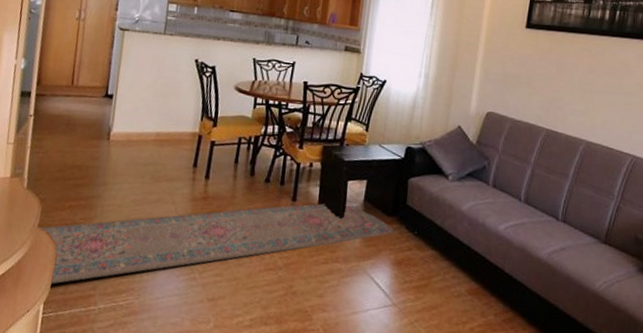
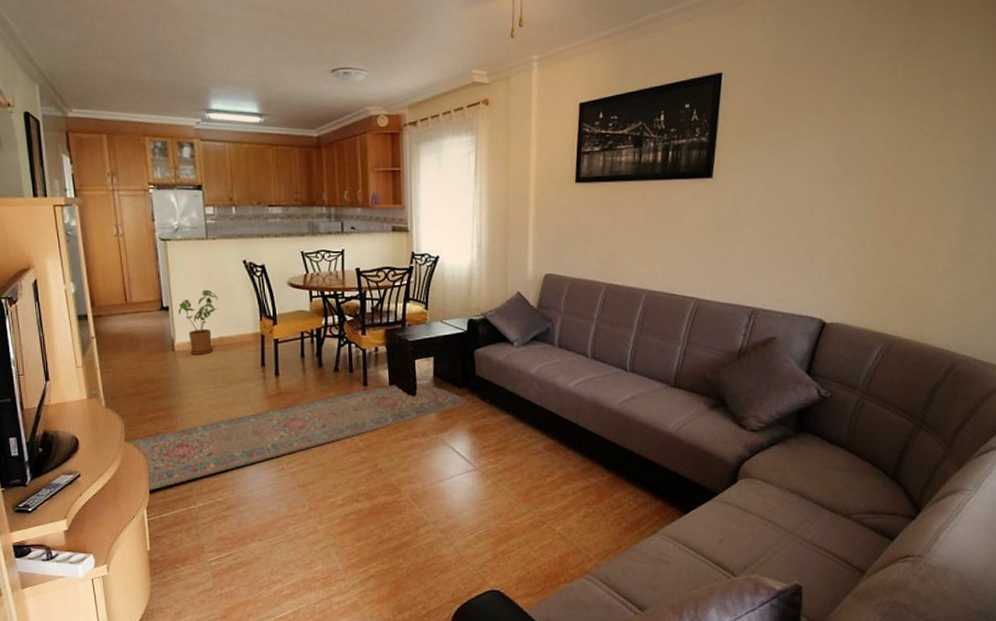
house plant: none [121,82,164,148] -> present [178,289,218,355]

